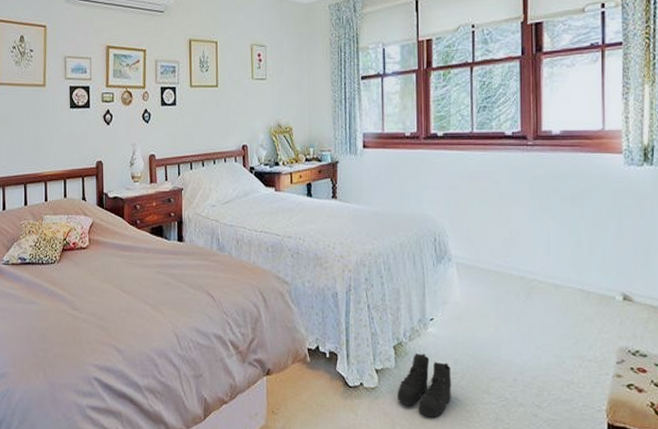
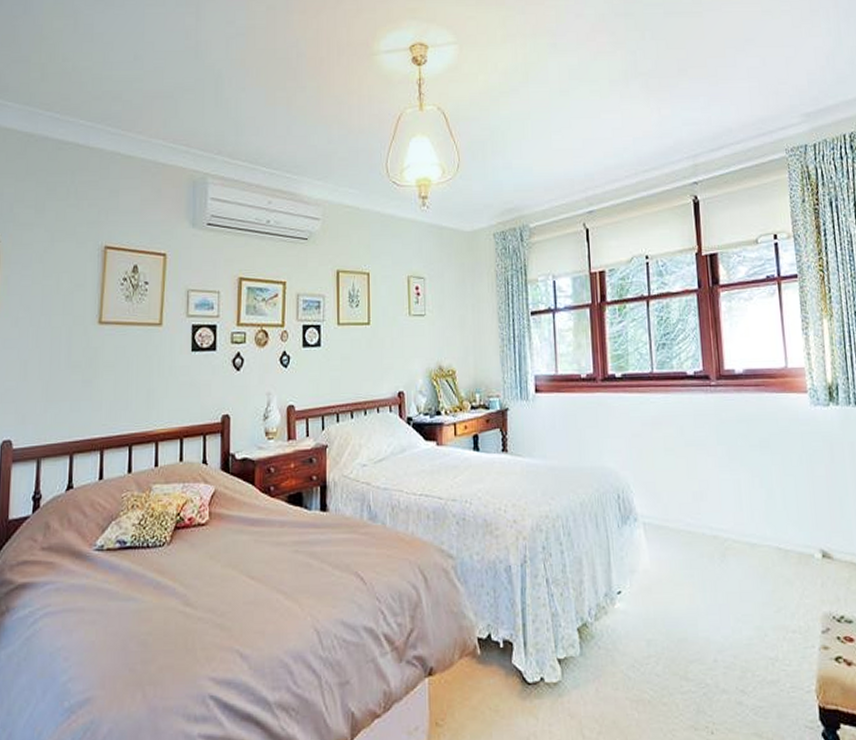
boots: present [397,352,452,418] -> none [584,634,646,716]

